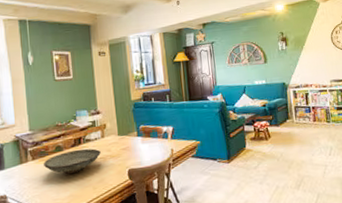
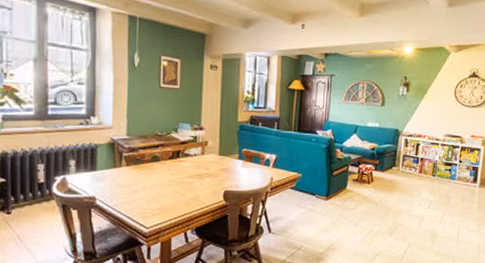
decorative bowl: present [44,148,101,174] -> none [138,162,198,186]

